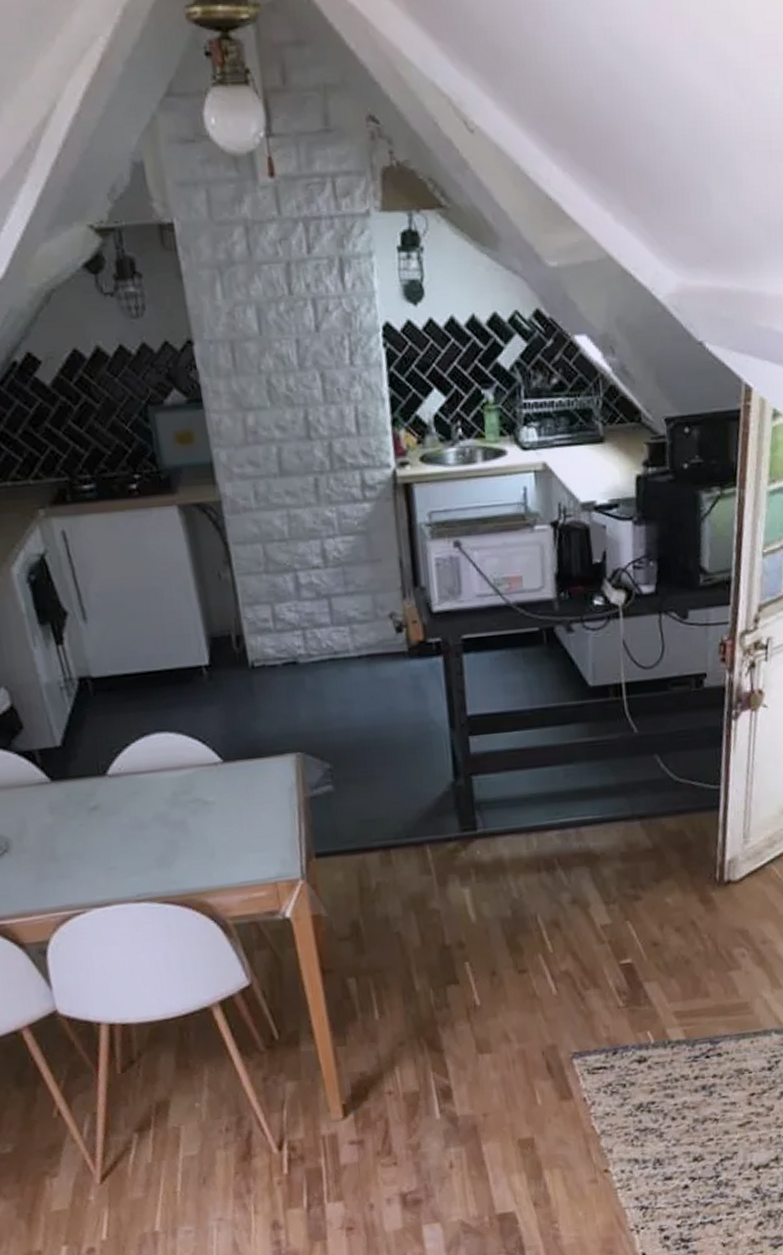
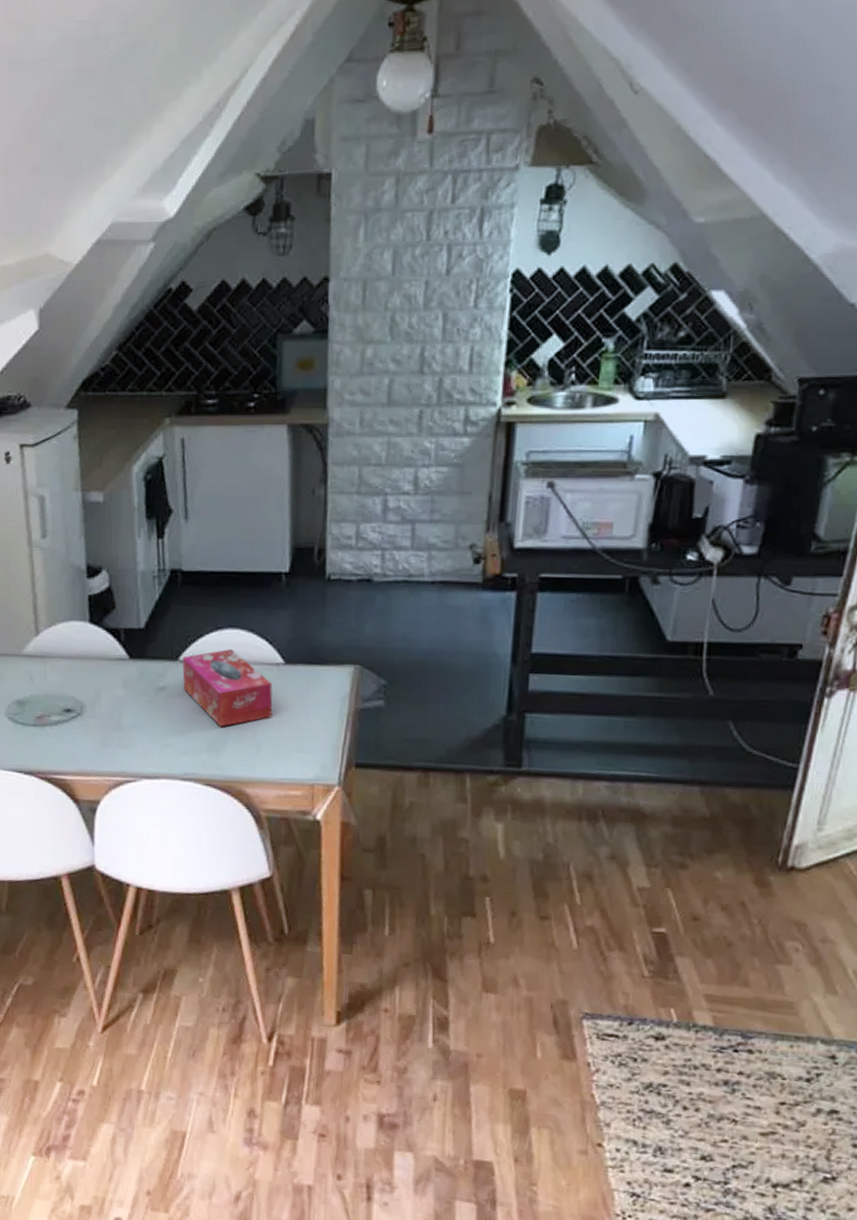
tissue box: none [111,755,220,840] -> present [182,649,273,727]

